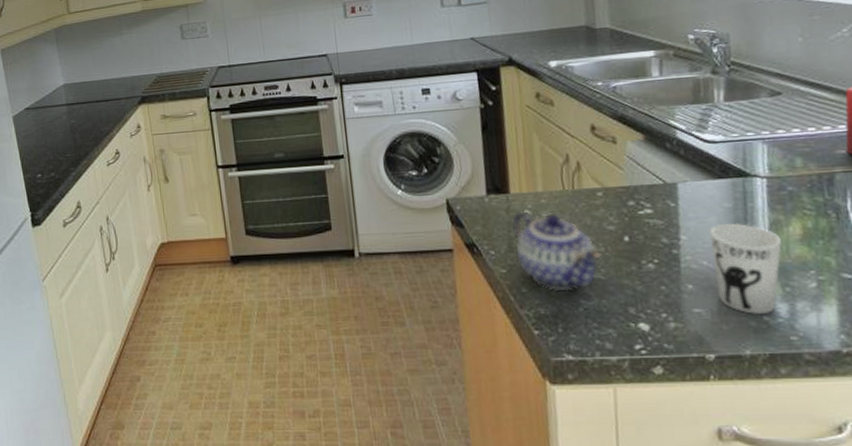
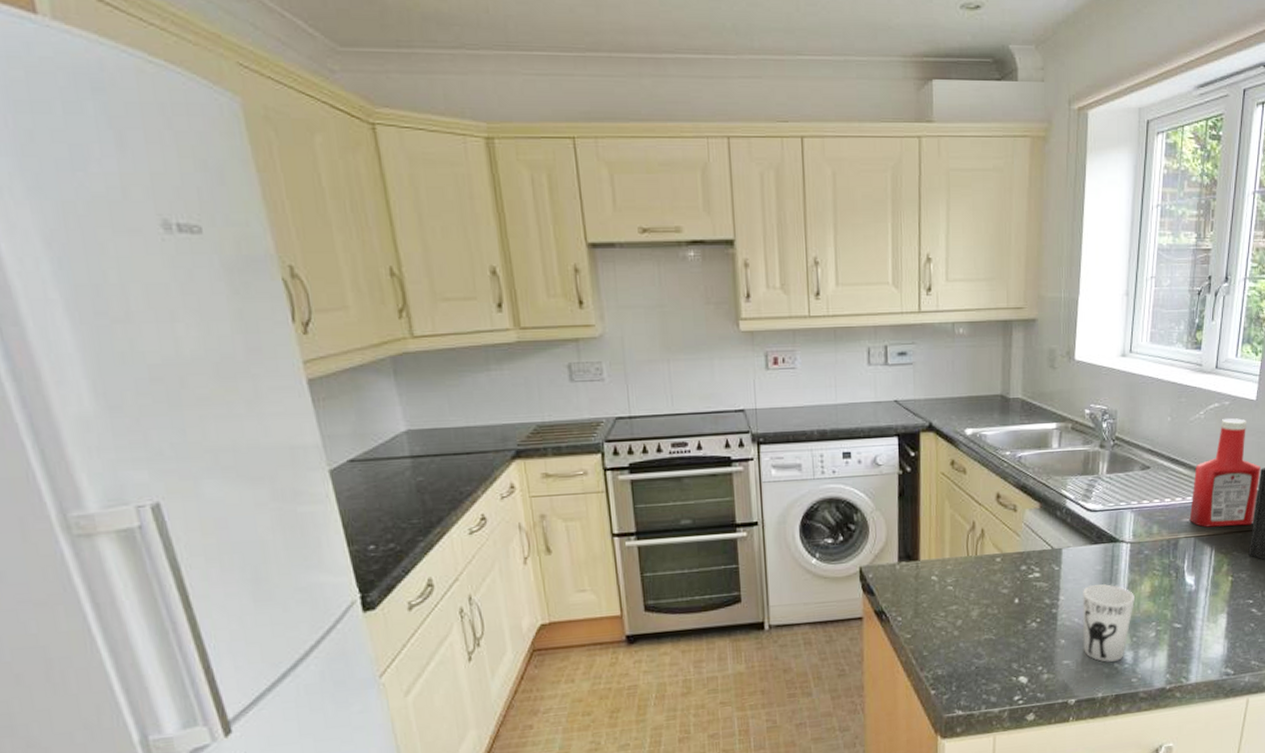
teapot: present [512,211,603,292] -> none [920,578,996,653]

